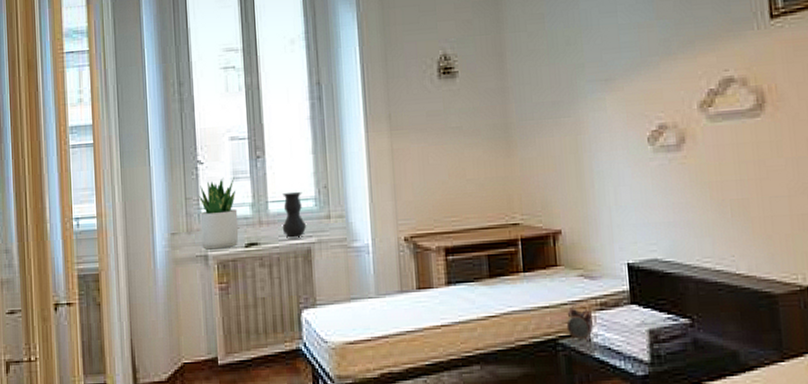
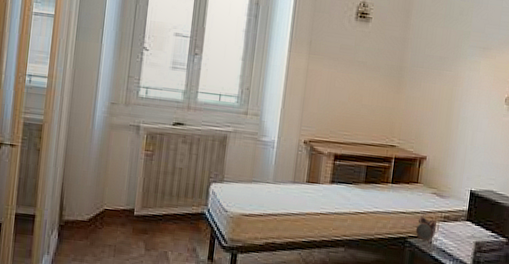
planter: present [198,176,239,250] -> none [136,65,173,123]
vase: present [282,191,306,238] -> none [206,88,228,126]

